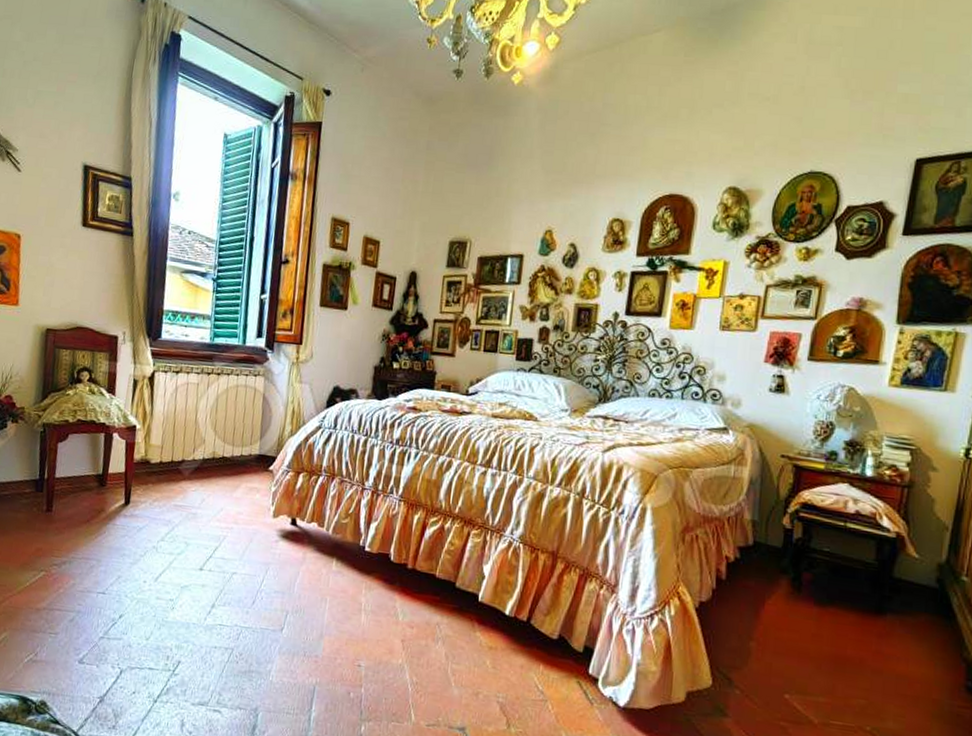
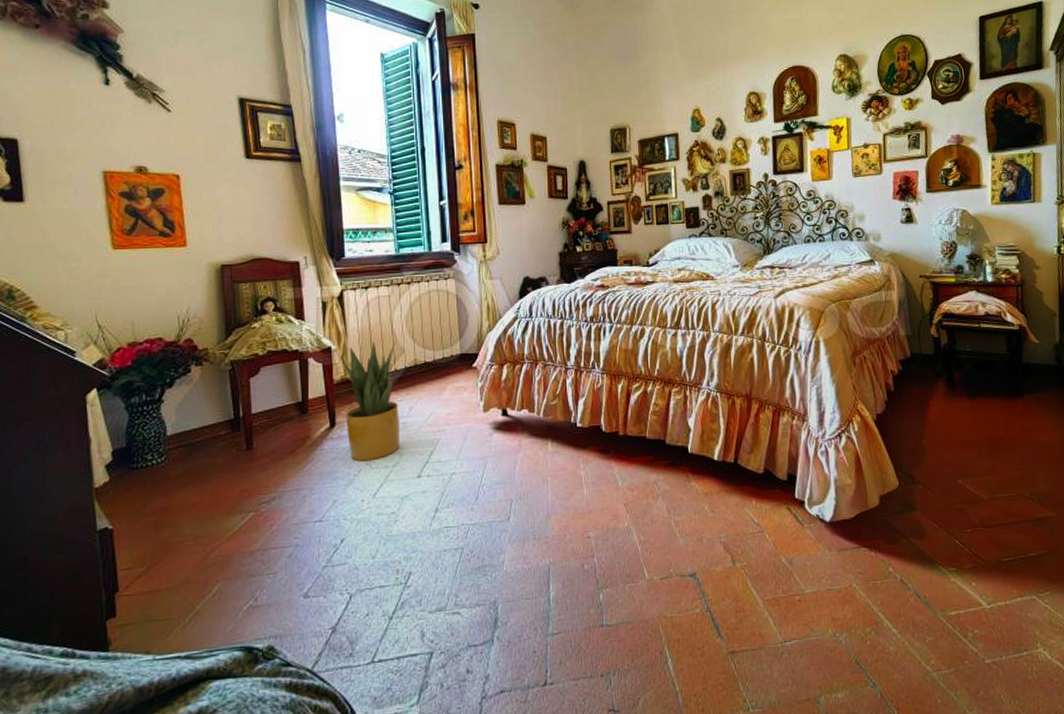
planter: none [139,428,197,545] -> present [337,342,399,462]

